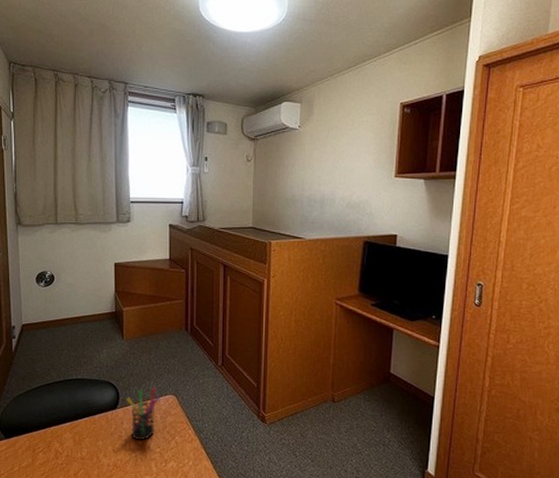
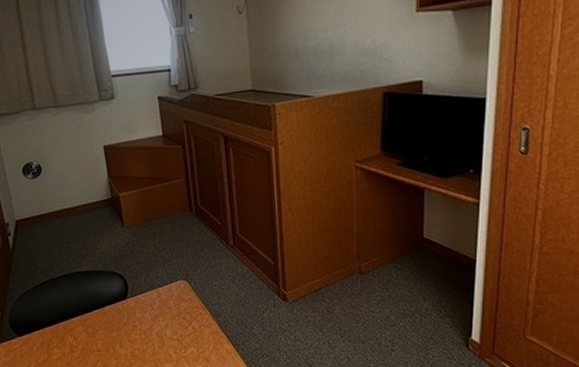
pen holder: present [127,387,160,441] -> none [136,274,171,329]

